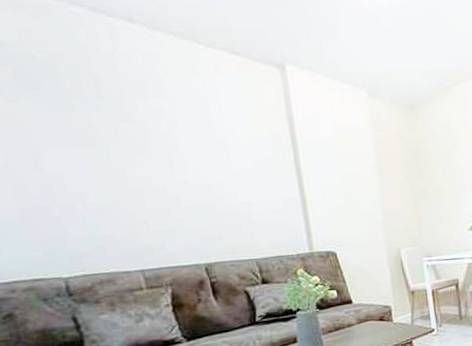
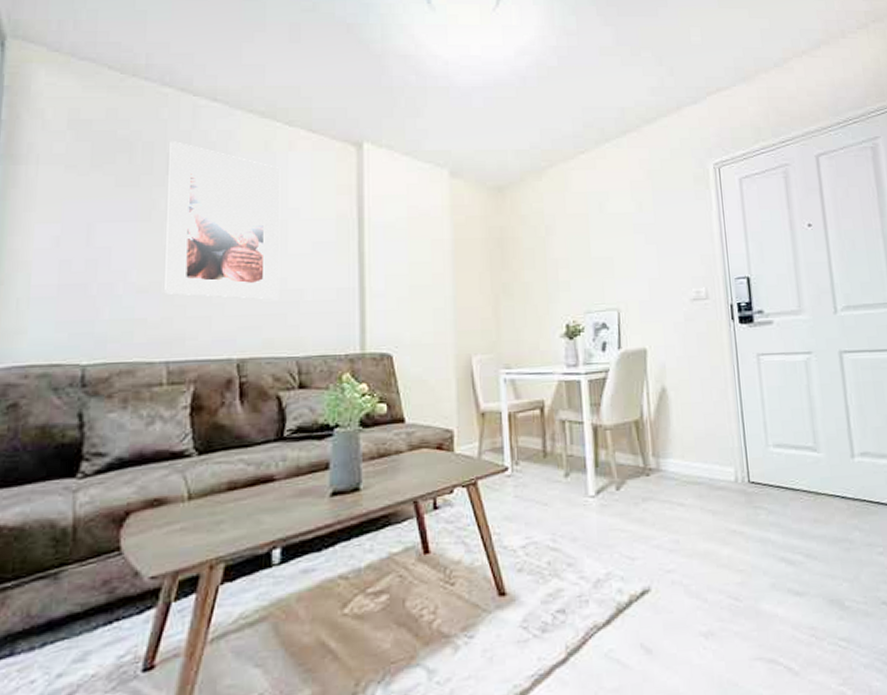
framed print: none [94,65,231,213] -> present [165,141,281,300]

